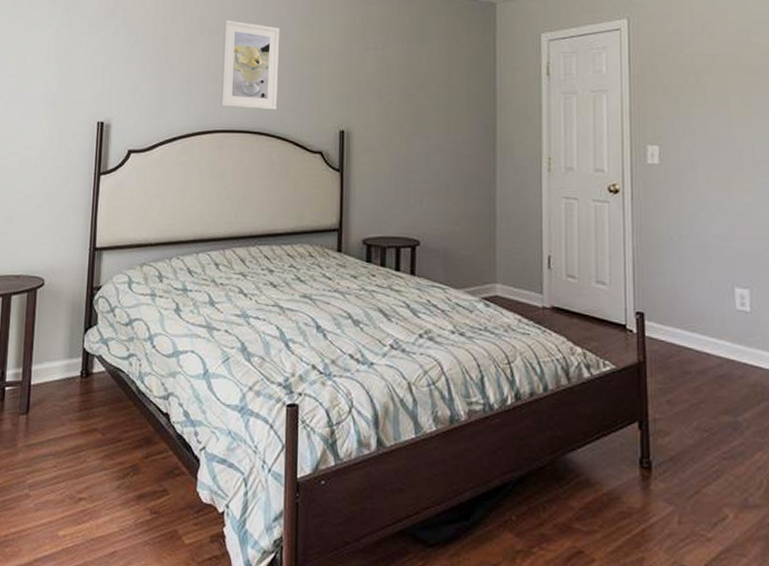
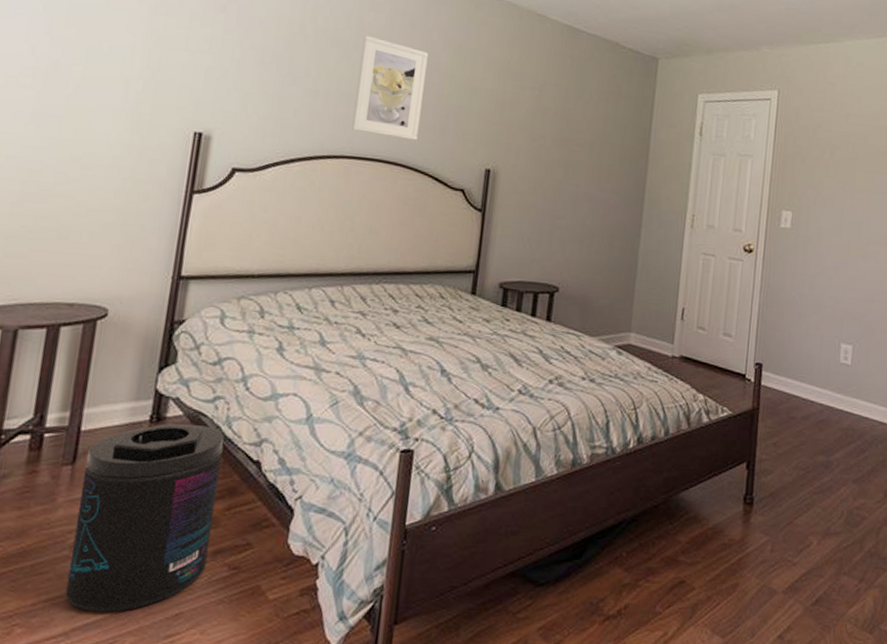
supplement container: none [28,378,139,547] -> present [65,423,224,613]

